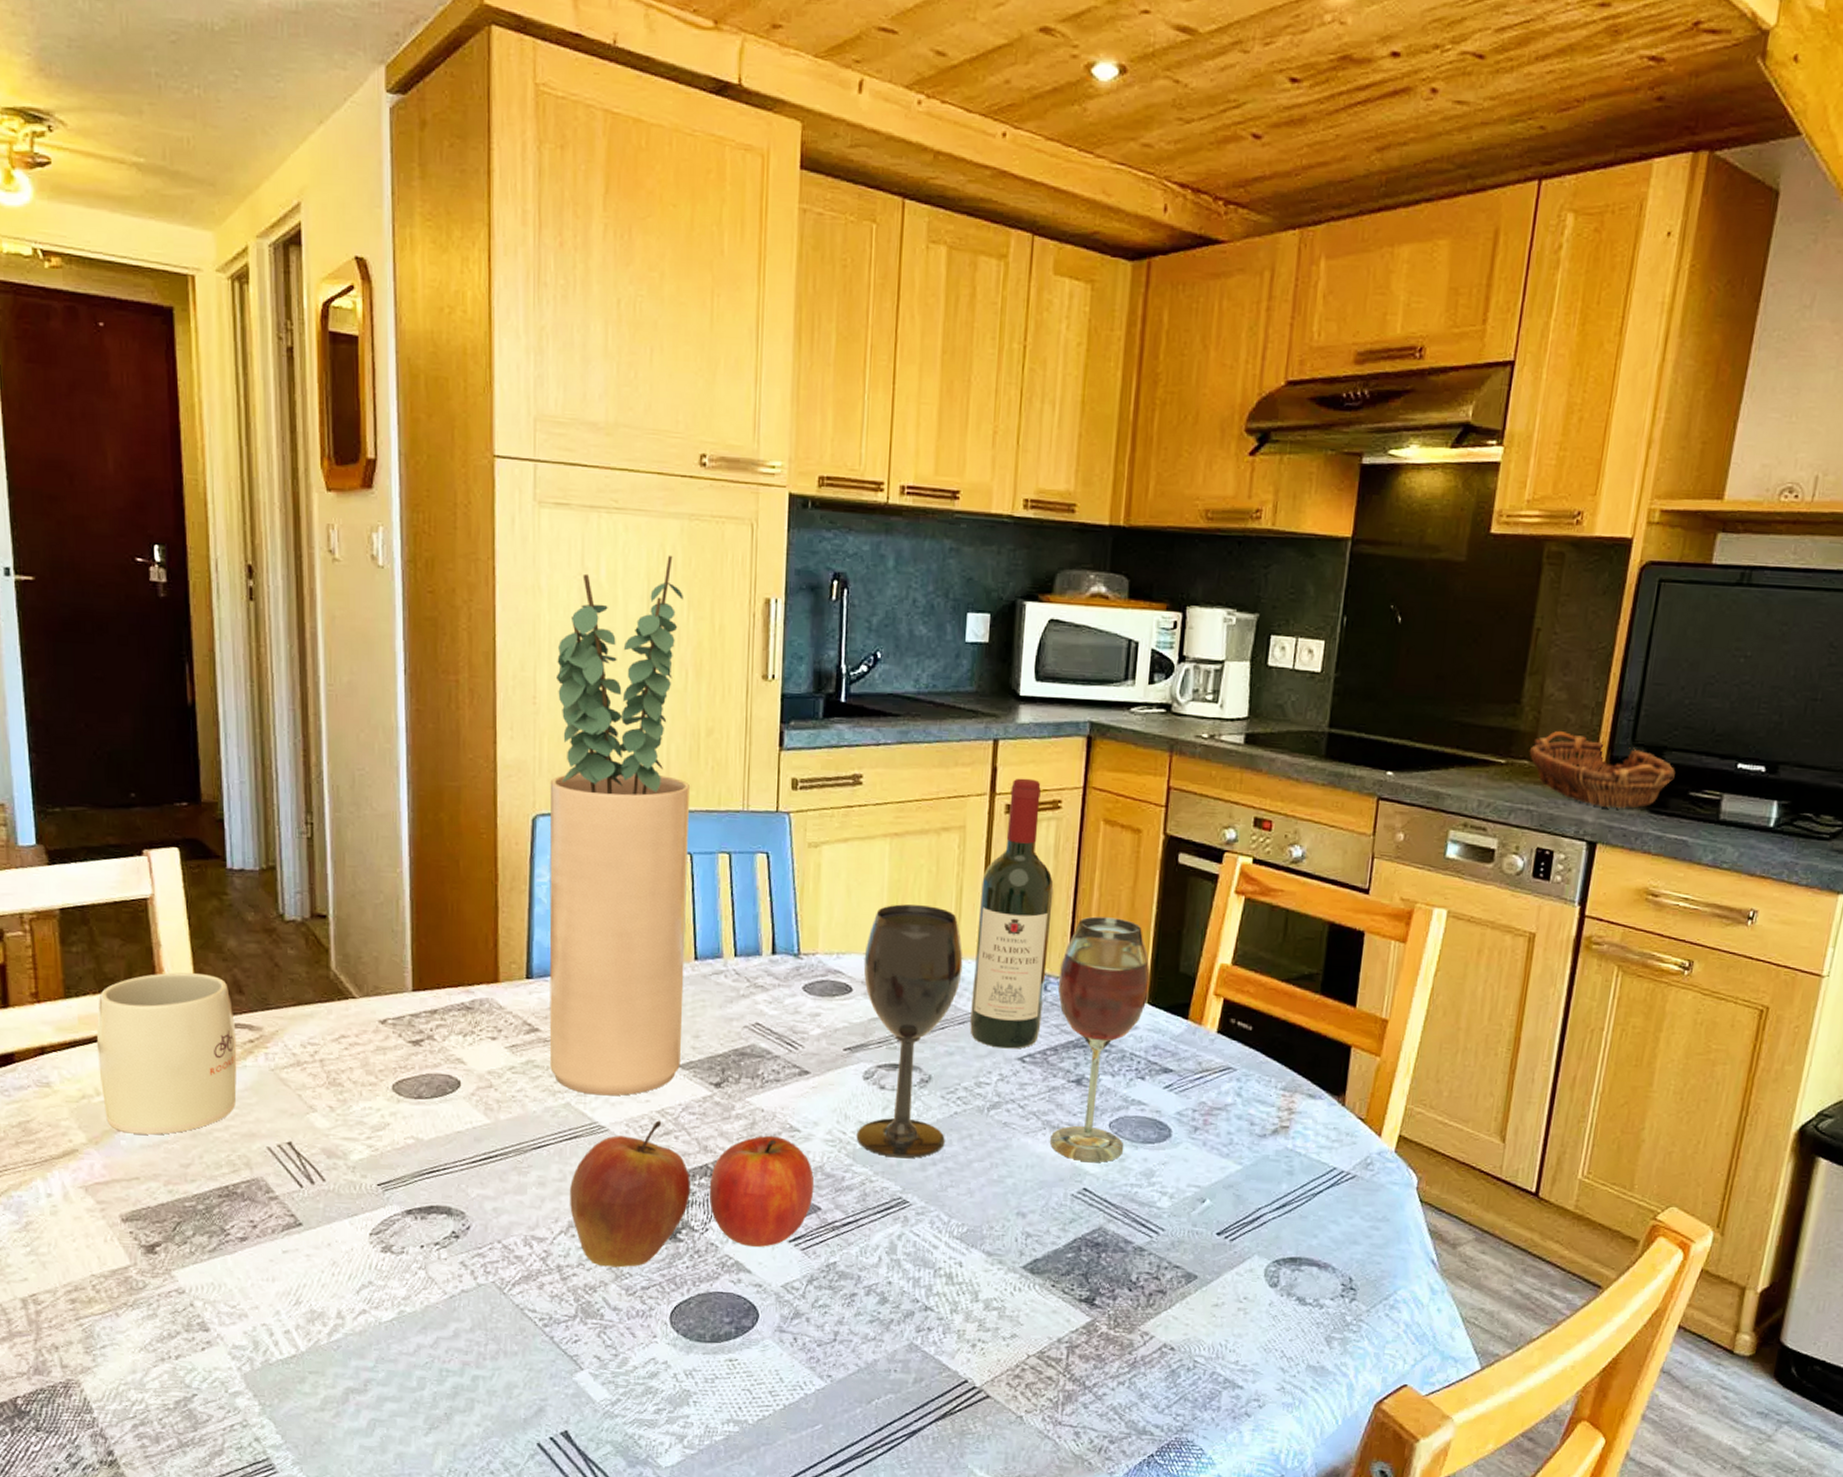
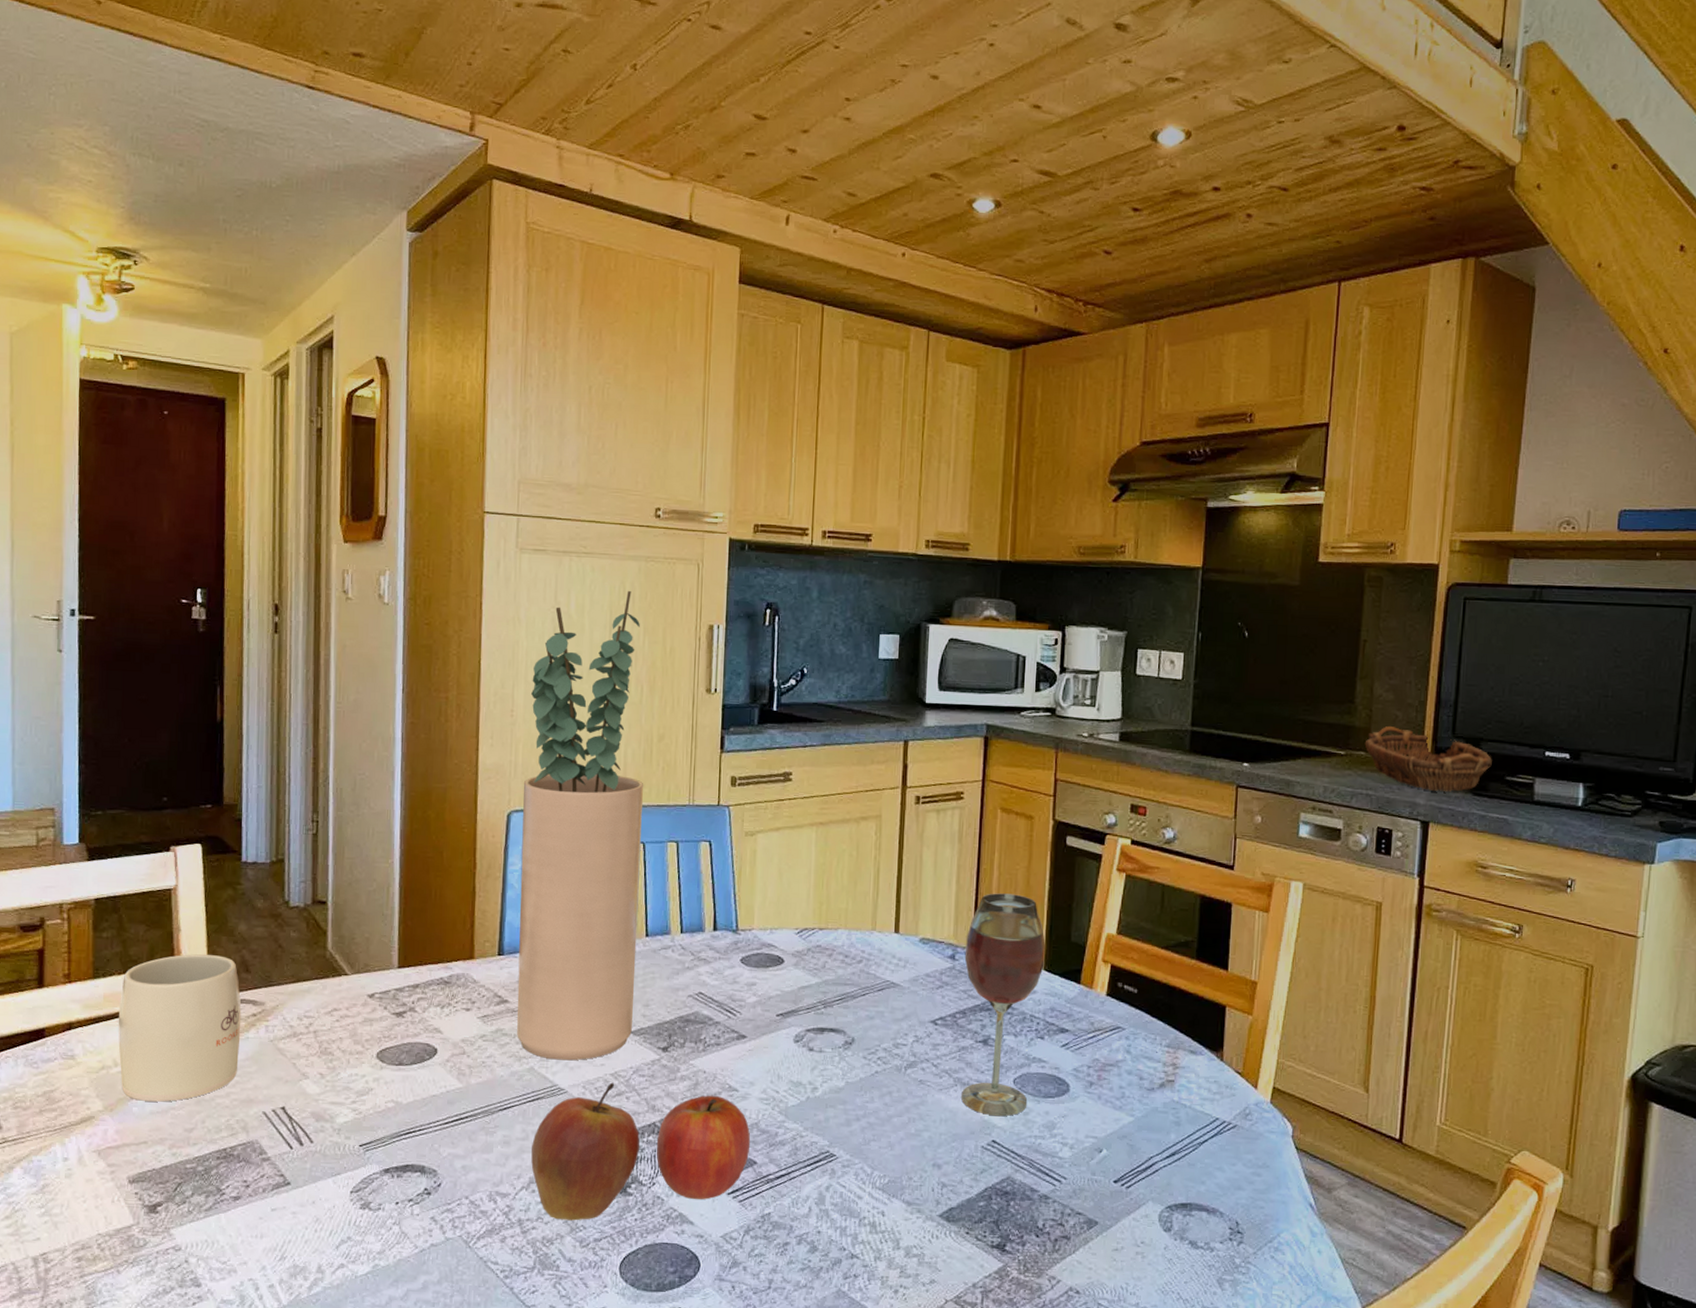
wine glass: present [856,904,963,1159] -> none [788,884,881,1115]
wine bottle: present [970,778,1054,1049] -> none [888,773,959,1013]

